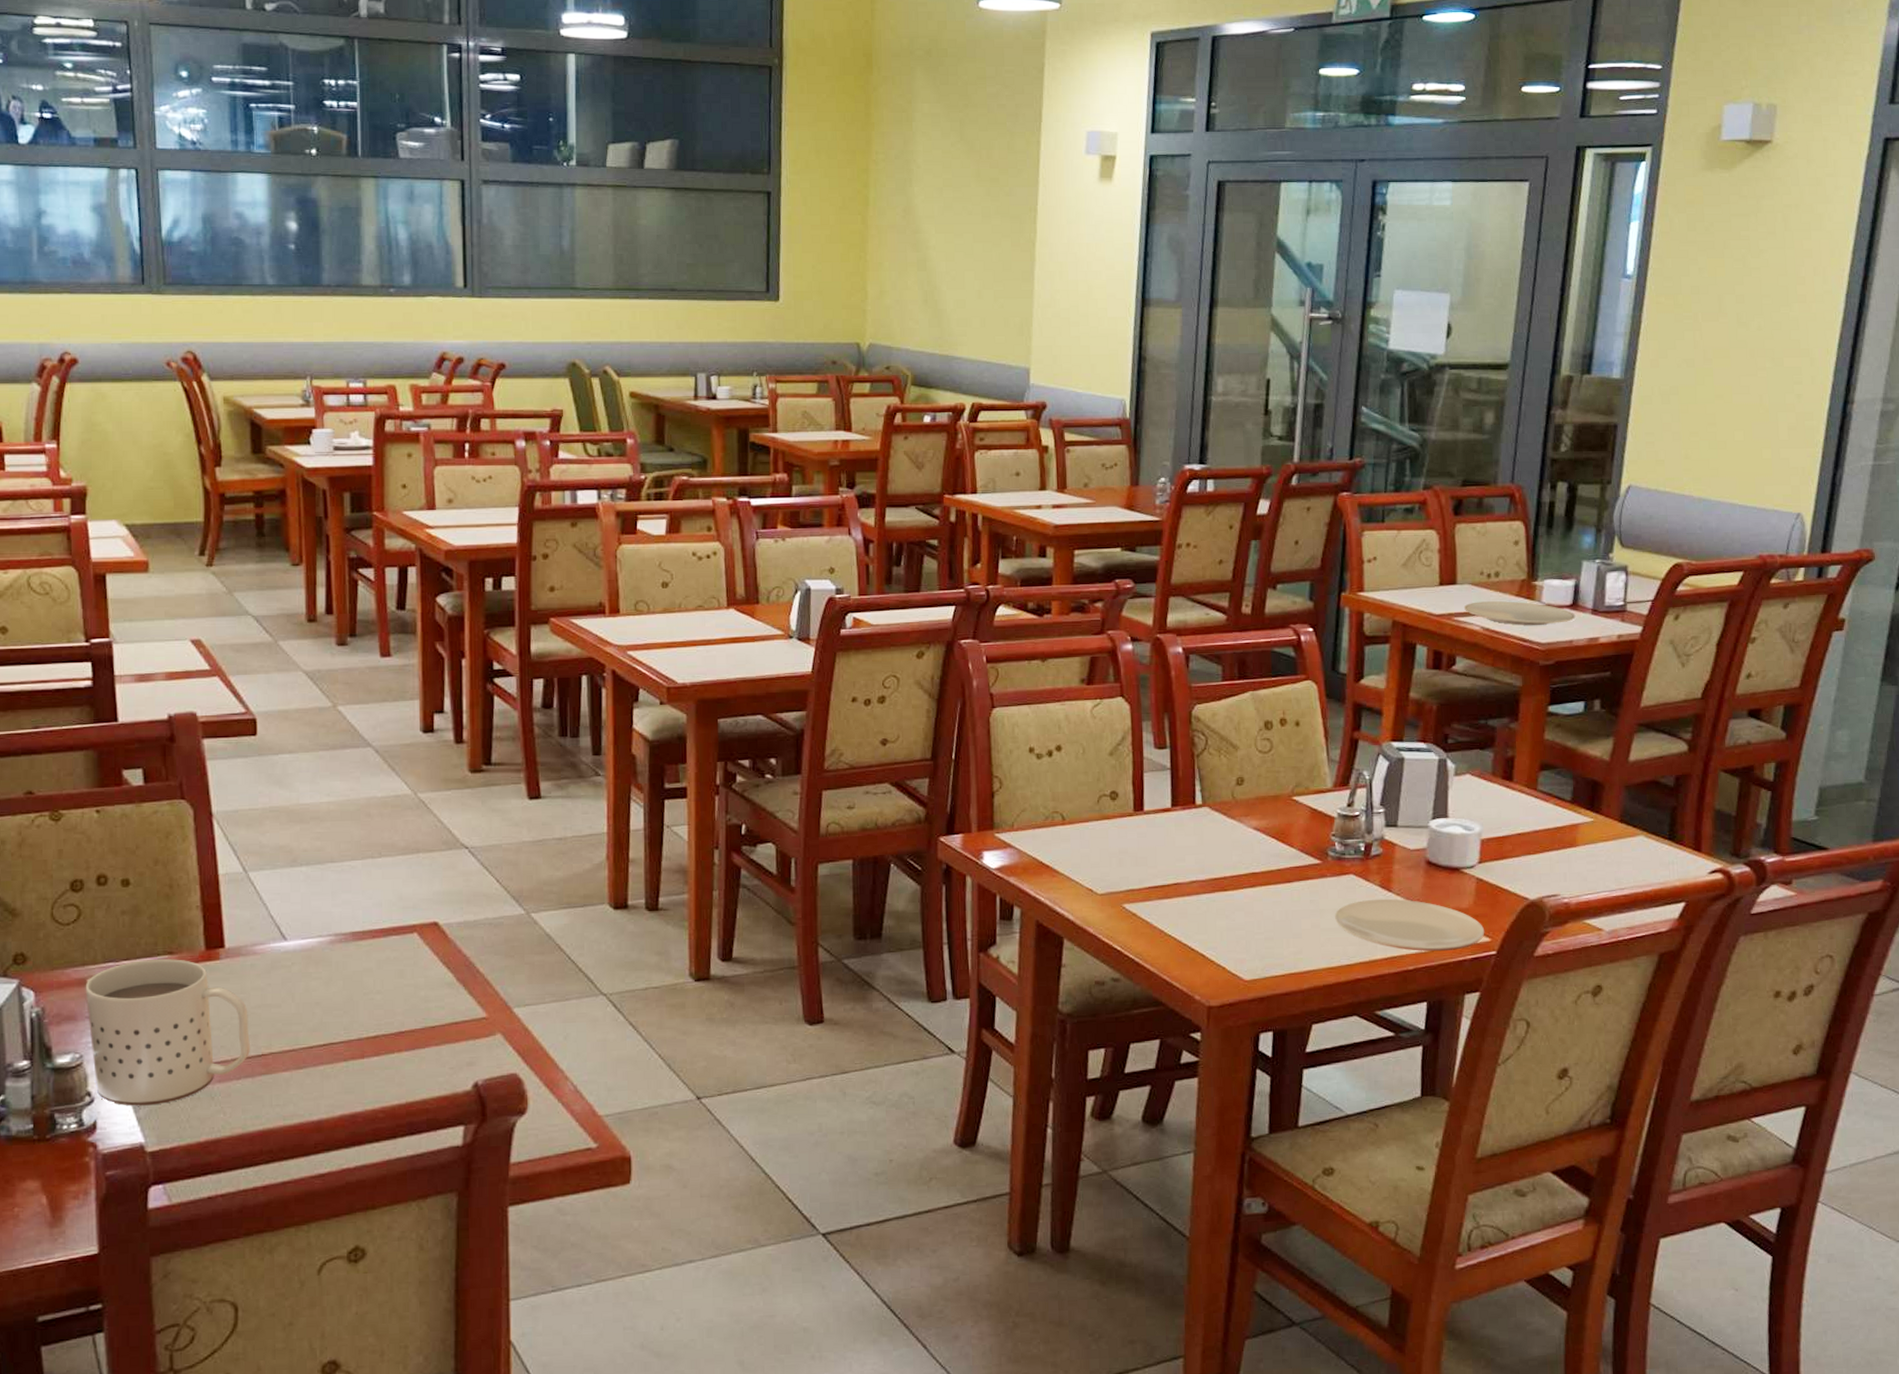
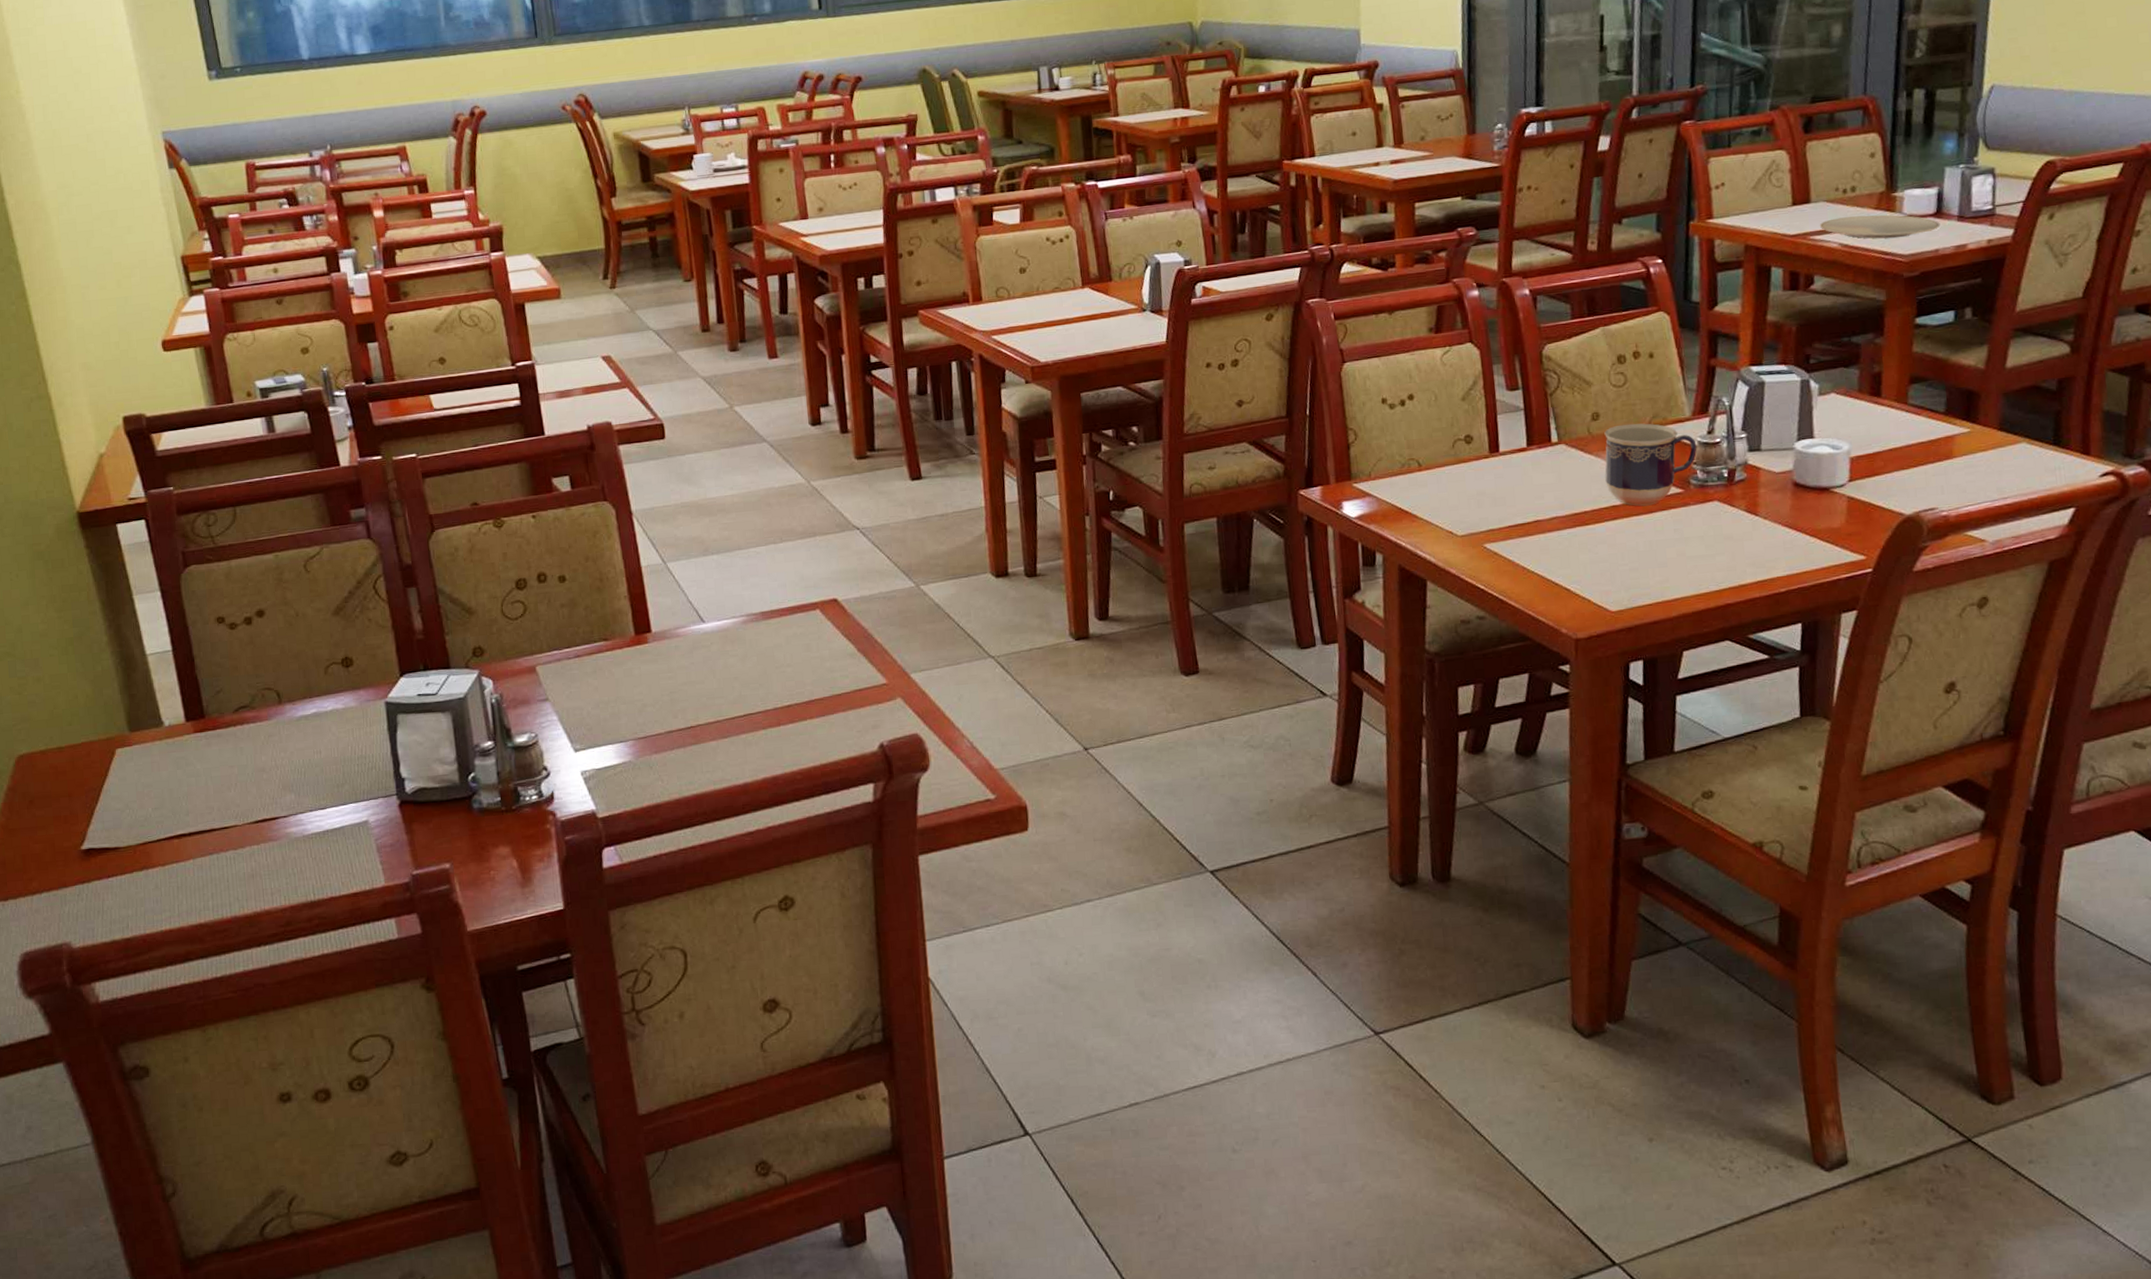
mug: present [85,959,250,1106] -> none [535,644,680,778]
cup: none [1246,791,1337,876] -> present [1604,423,1697,507]
plate: present [1335,898,1485,952] -> none [1700,522,1860,573]

